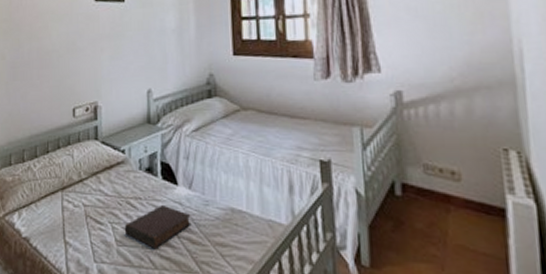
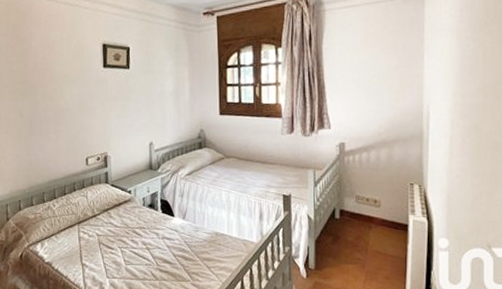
book: present [124,204,191,250] -> none [131,232,185,266]

